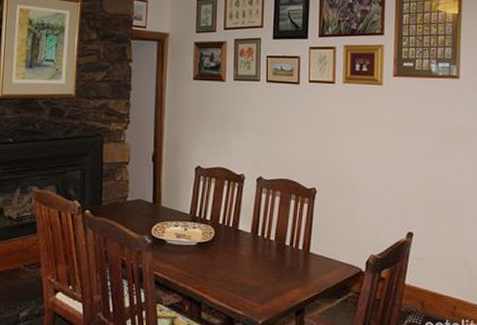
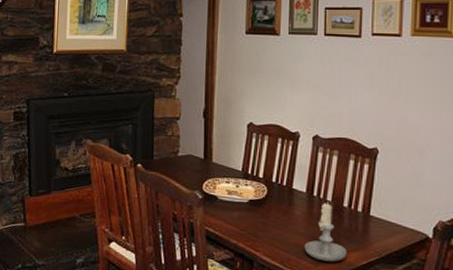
candle: none [250,241,289,300] -> present [304,202,347,262]

